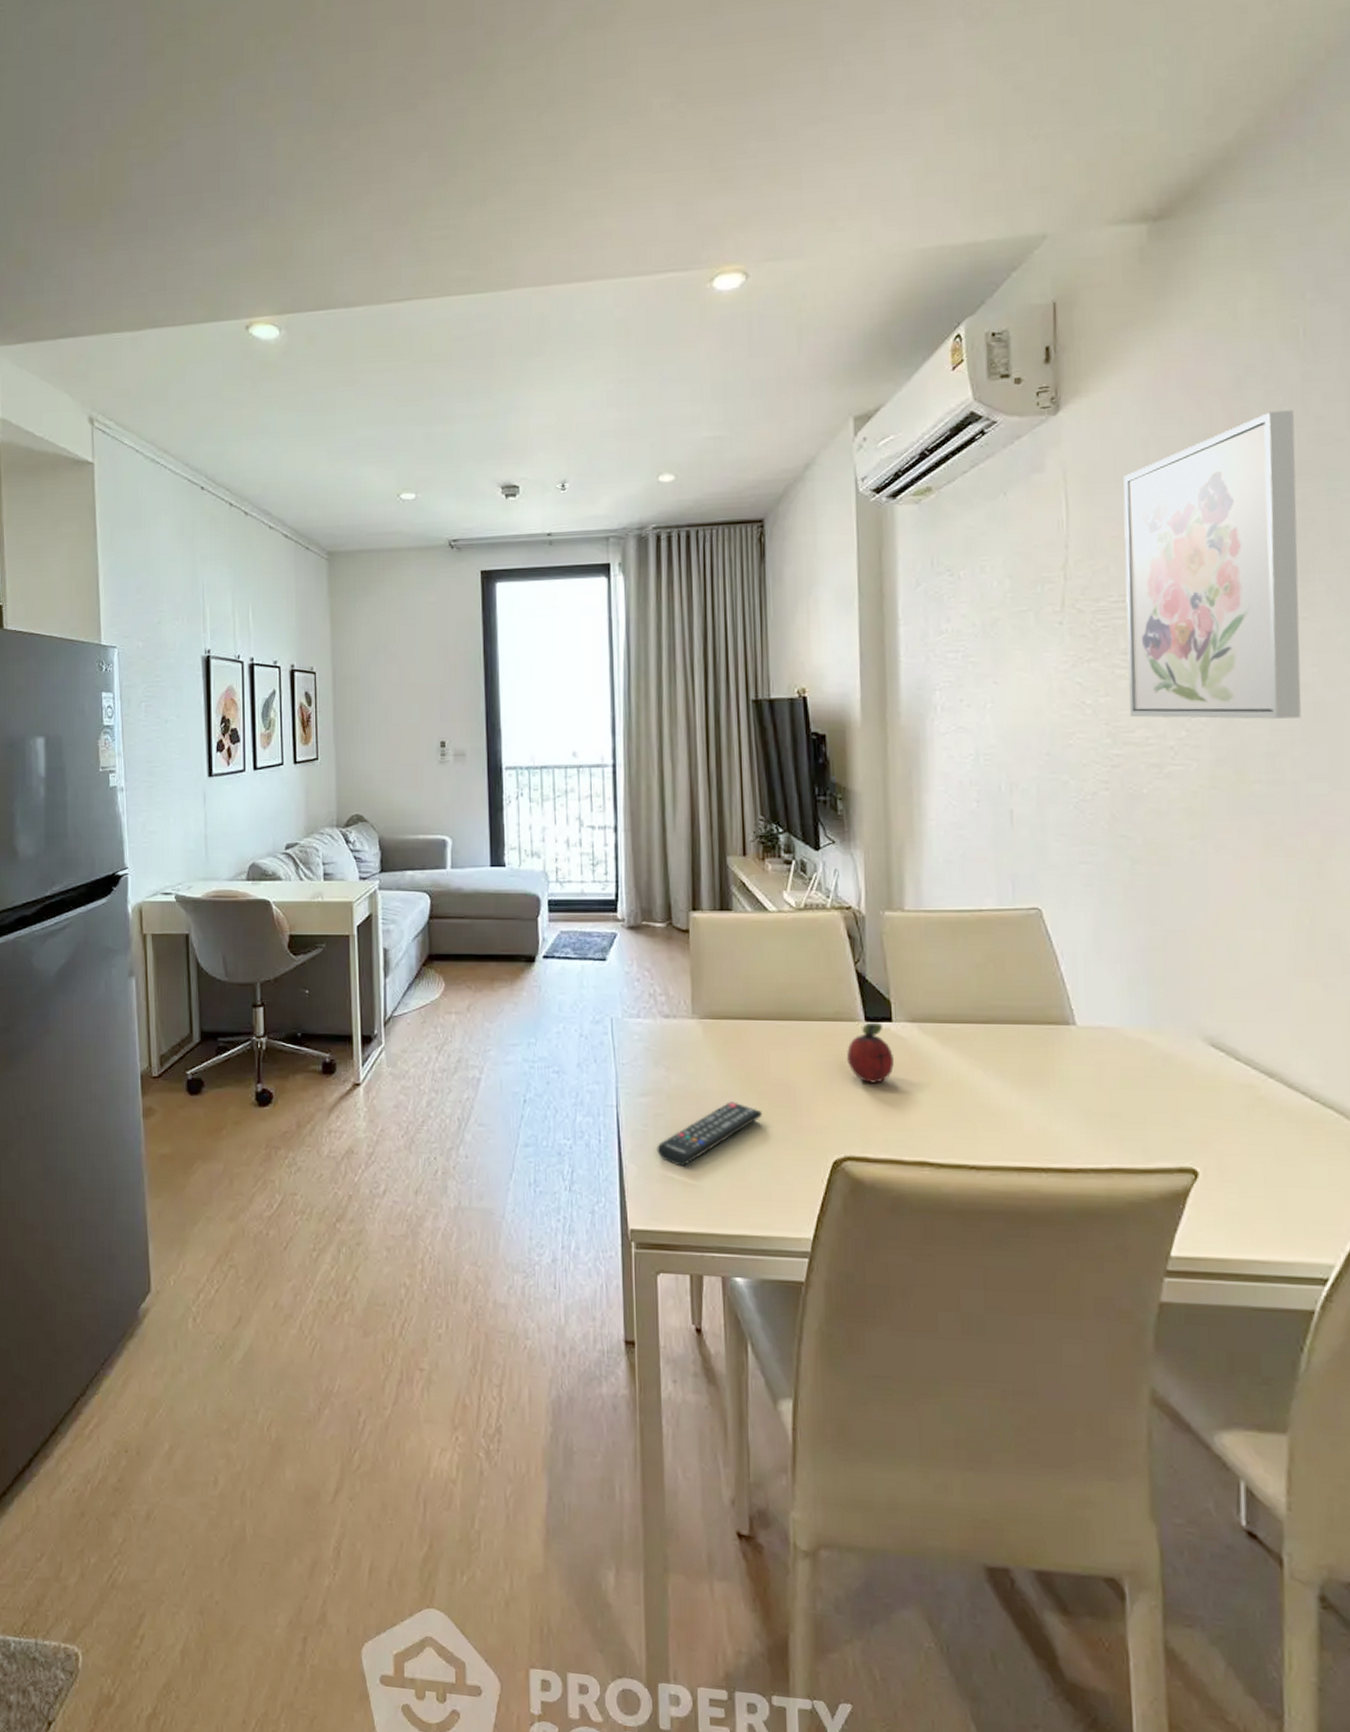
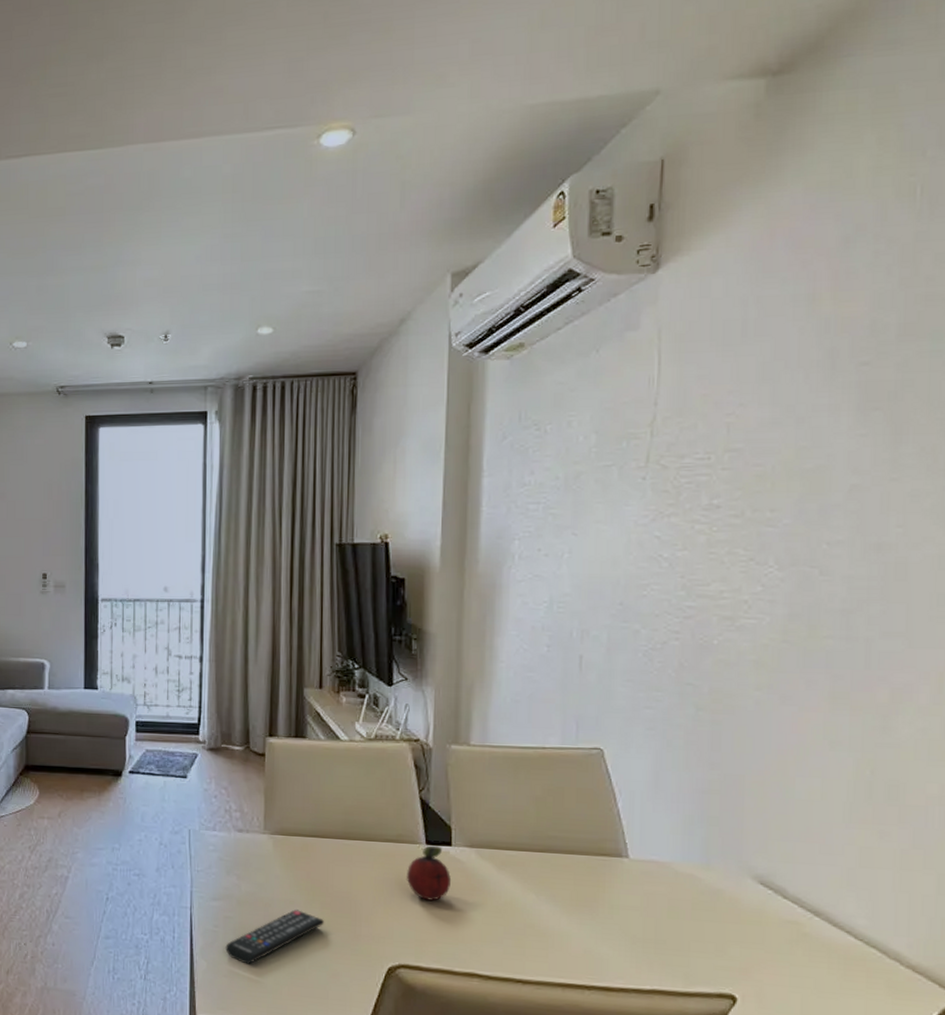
wall art: present [1123,410,1301,719] -> none [705,270,902,577]

